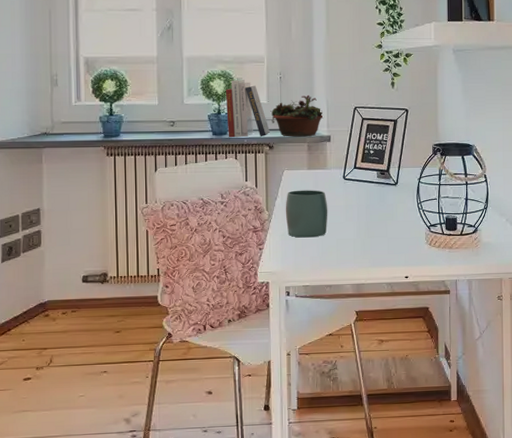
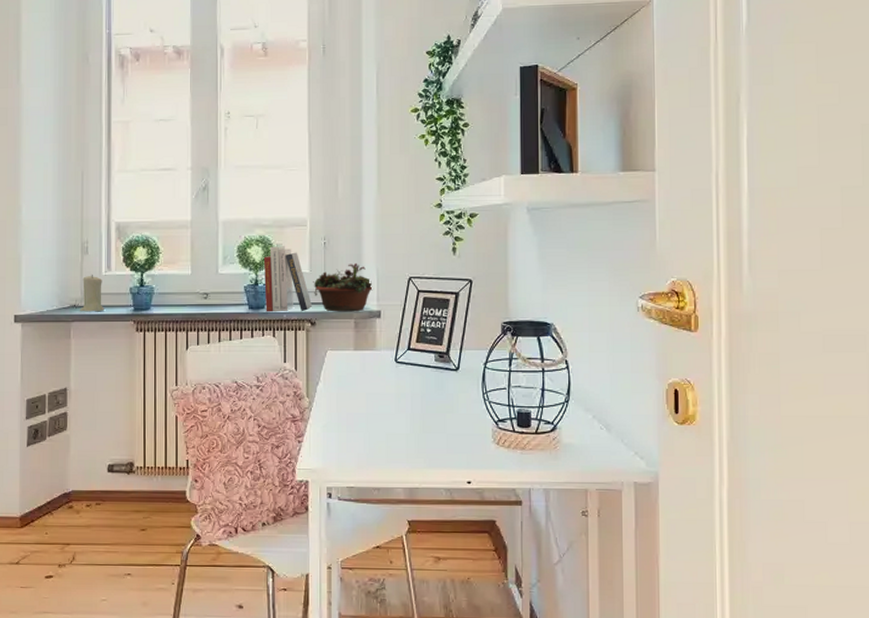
candle: none [50,105,75,139] -> present [79,275,104,312]
mug: present [285,190,328,238] -> none [328,374,377,430]

